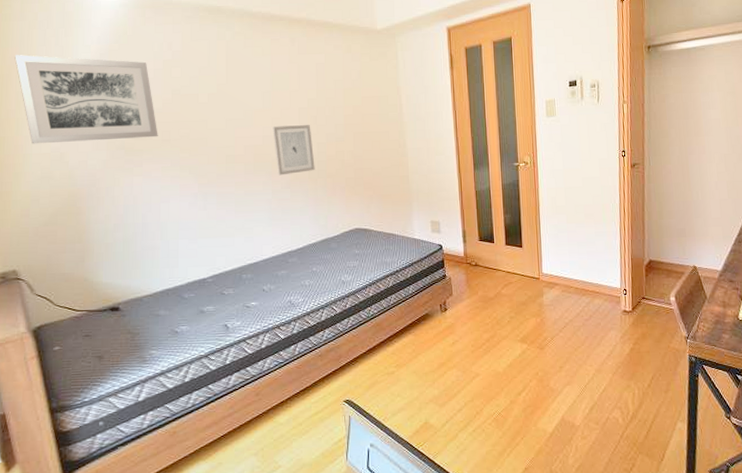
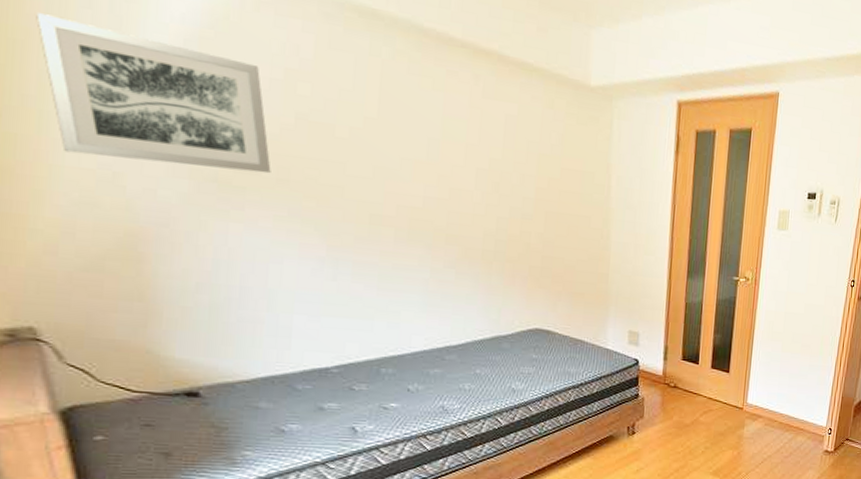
wall art: present [272,125,315,176] -> none [437,186,492,251]

